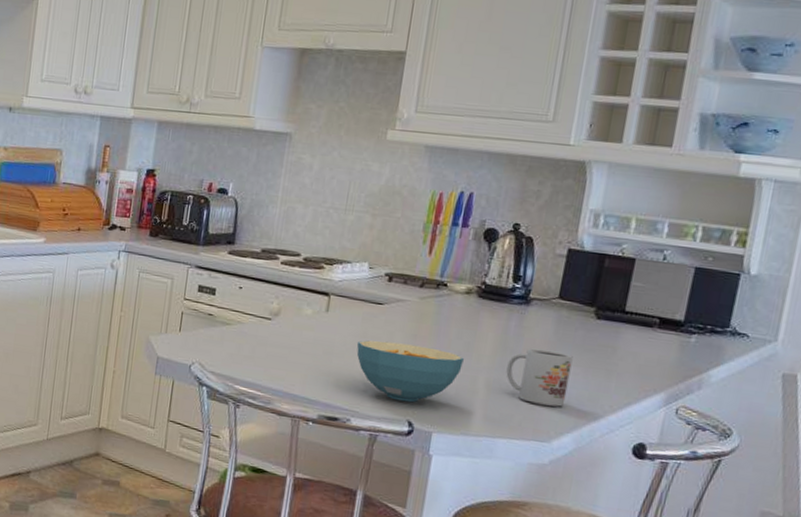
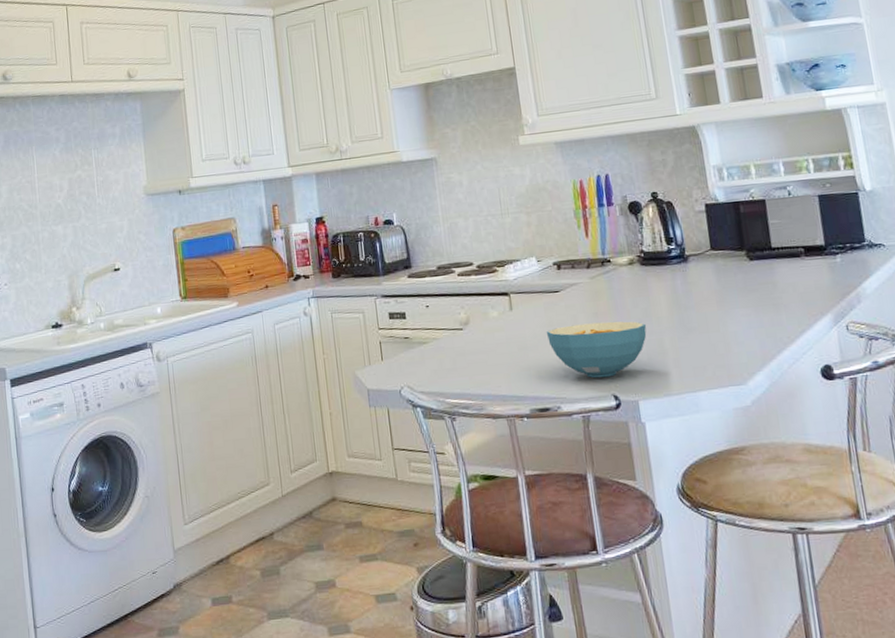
mug: present [506,348,573,407] -> none [685,298,748,351]

